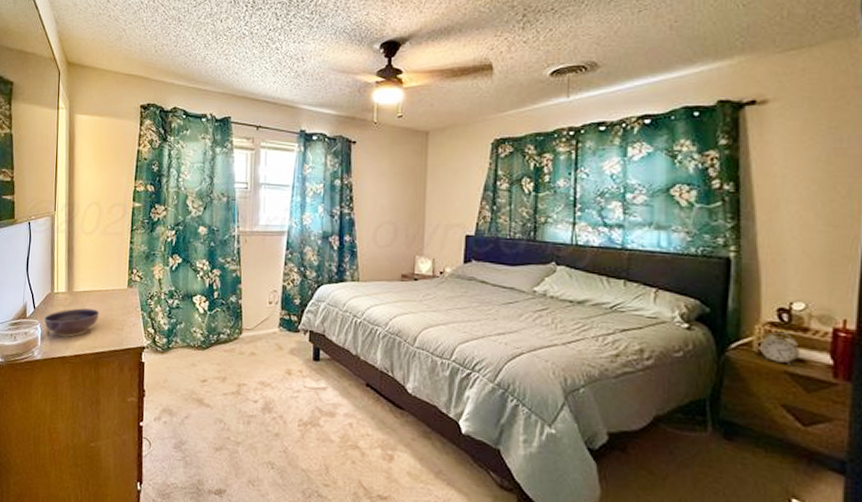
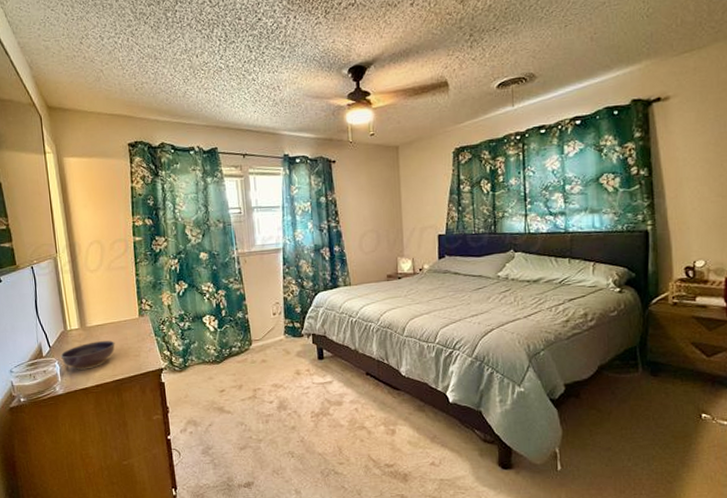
alarm clock: present [760,333,800,365] -> none [674,286,702,311]

